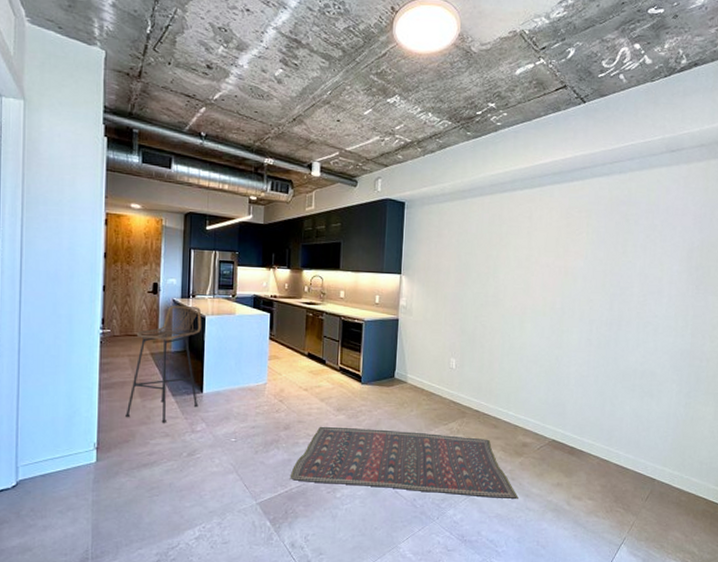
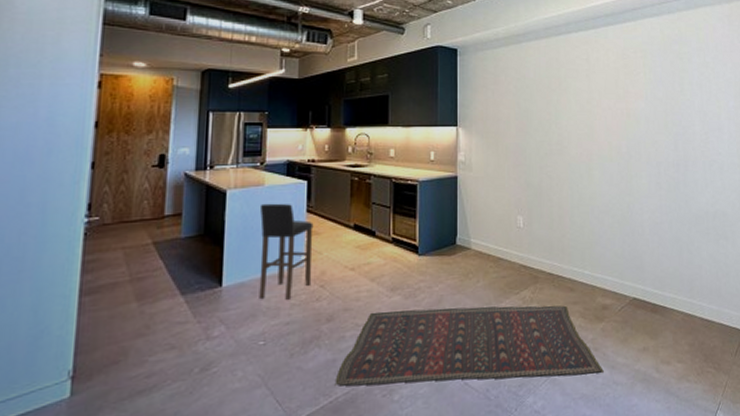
bar stool: present [125,305,202,423] -> none [115,179,222,332]
bar stool: none [231,329,275,409] -> present [259,203,314,300]

